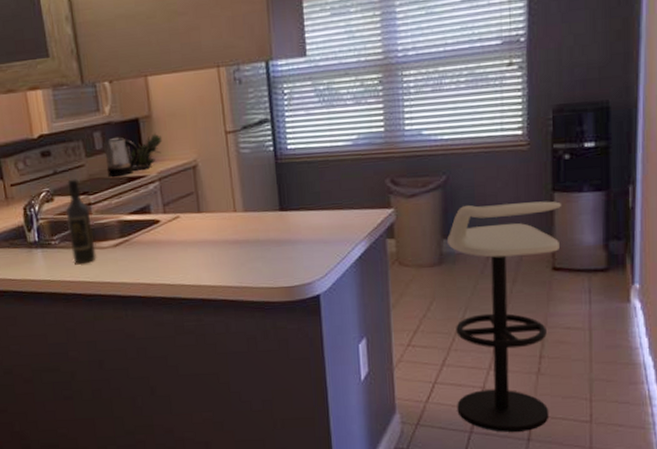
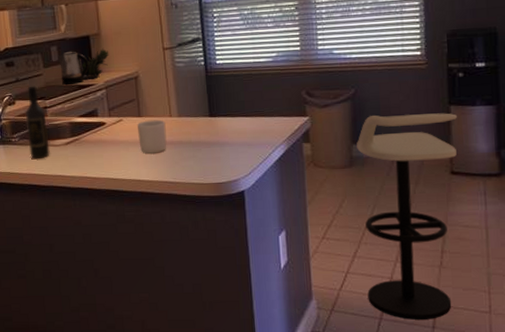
mug: none [197,215,231,255] -> present [137,119,167,154]

